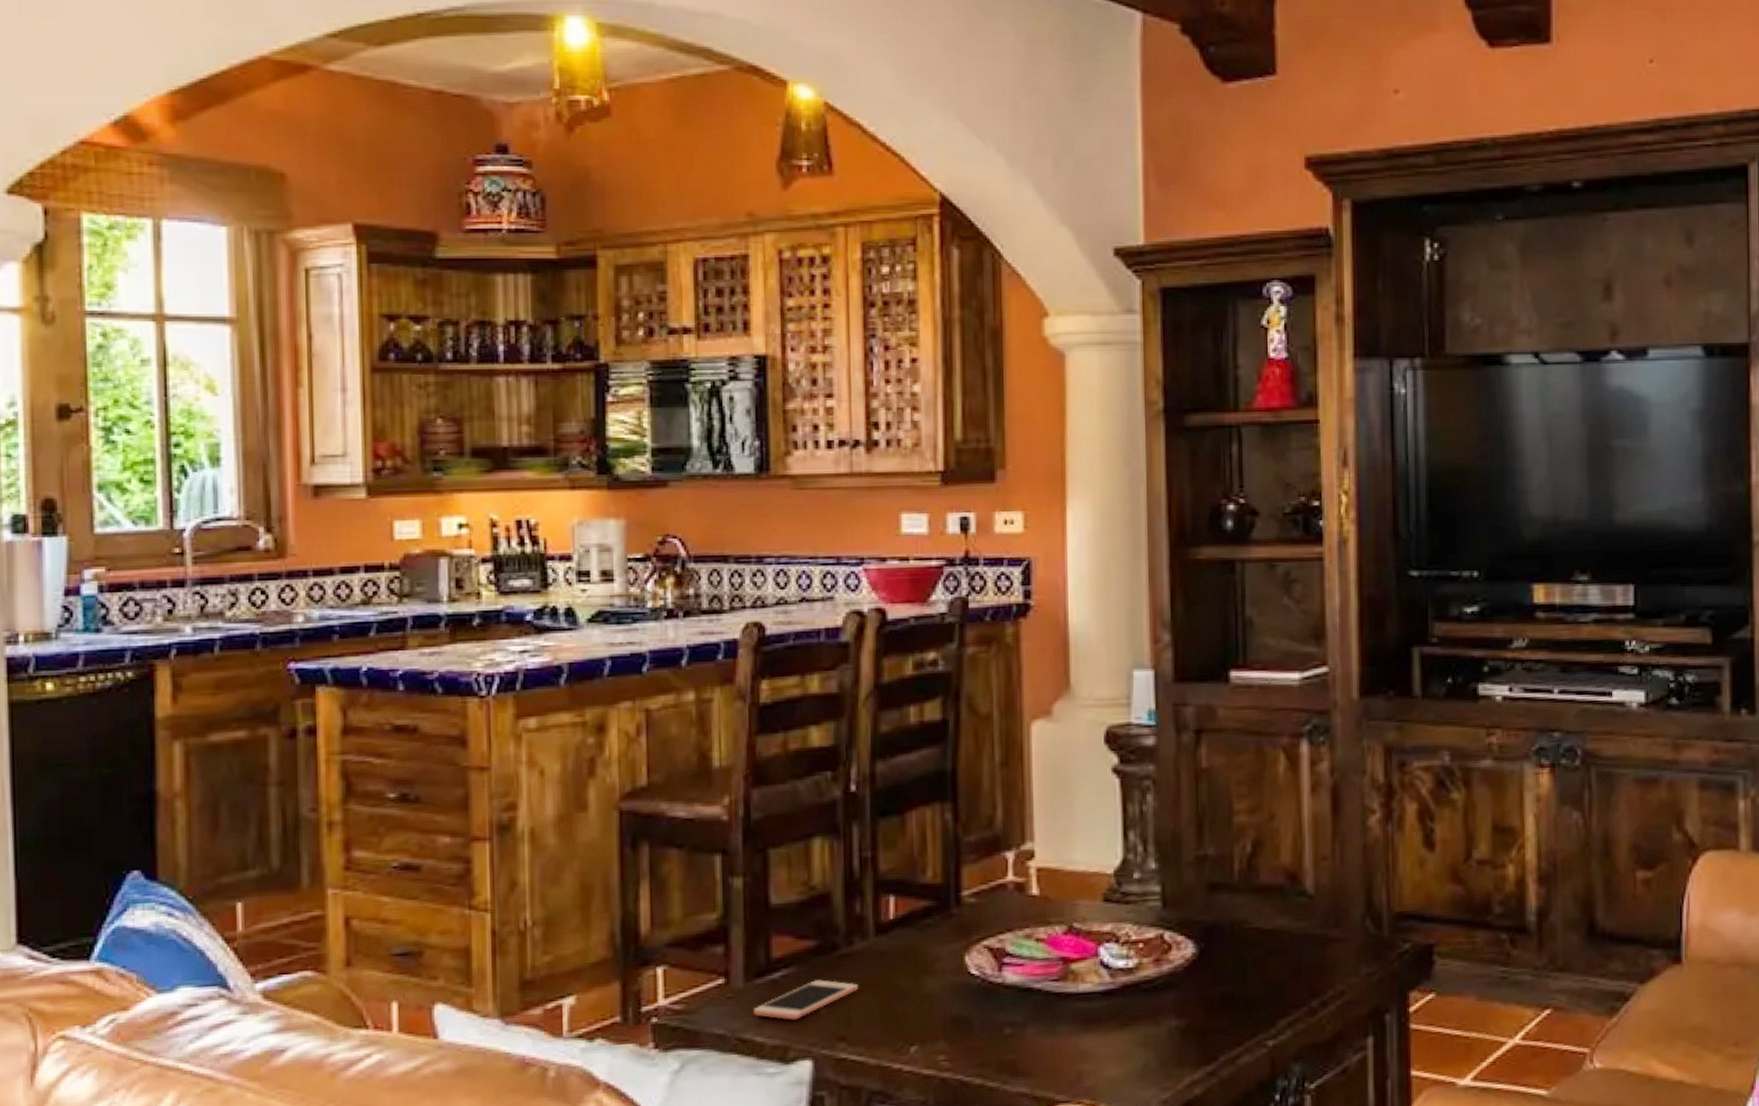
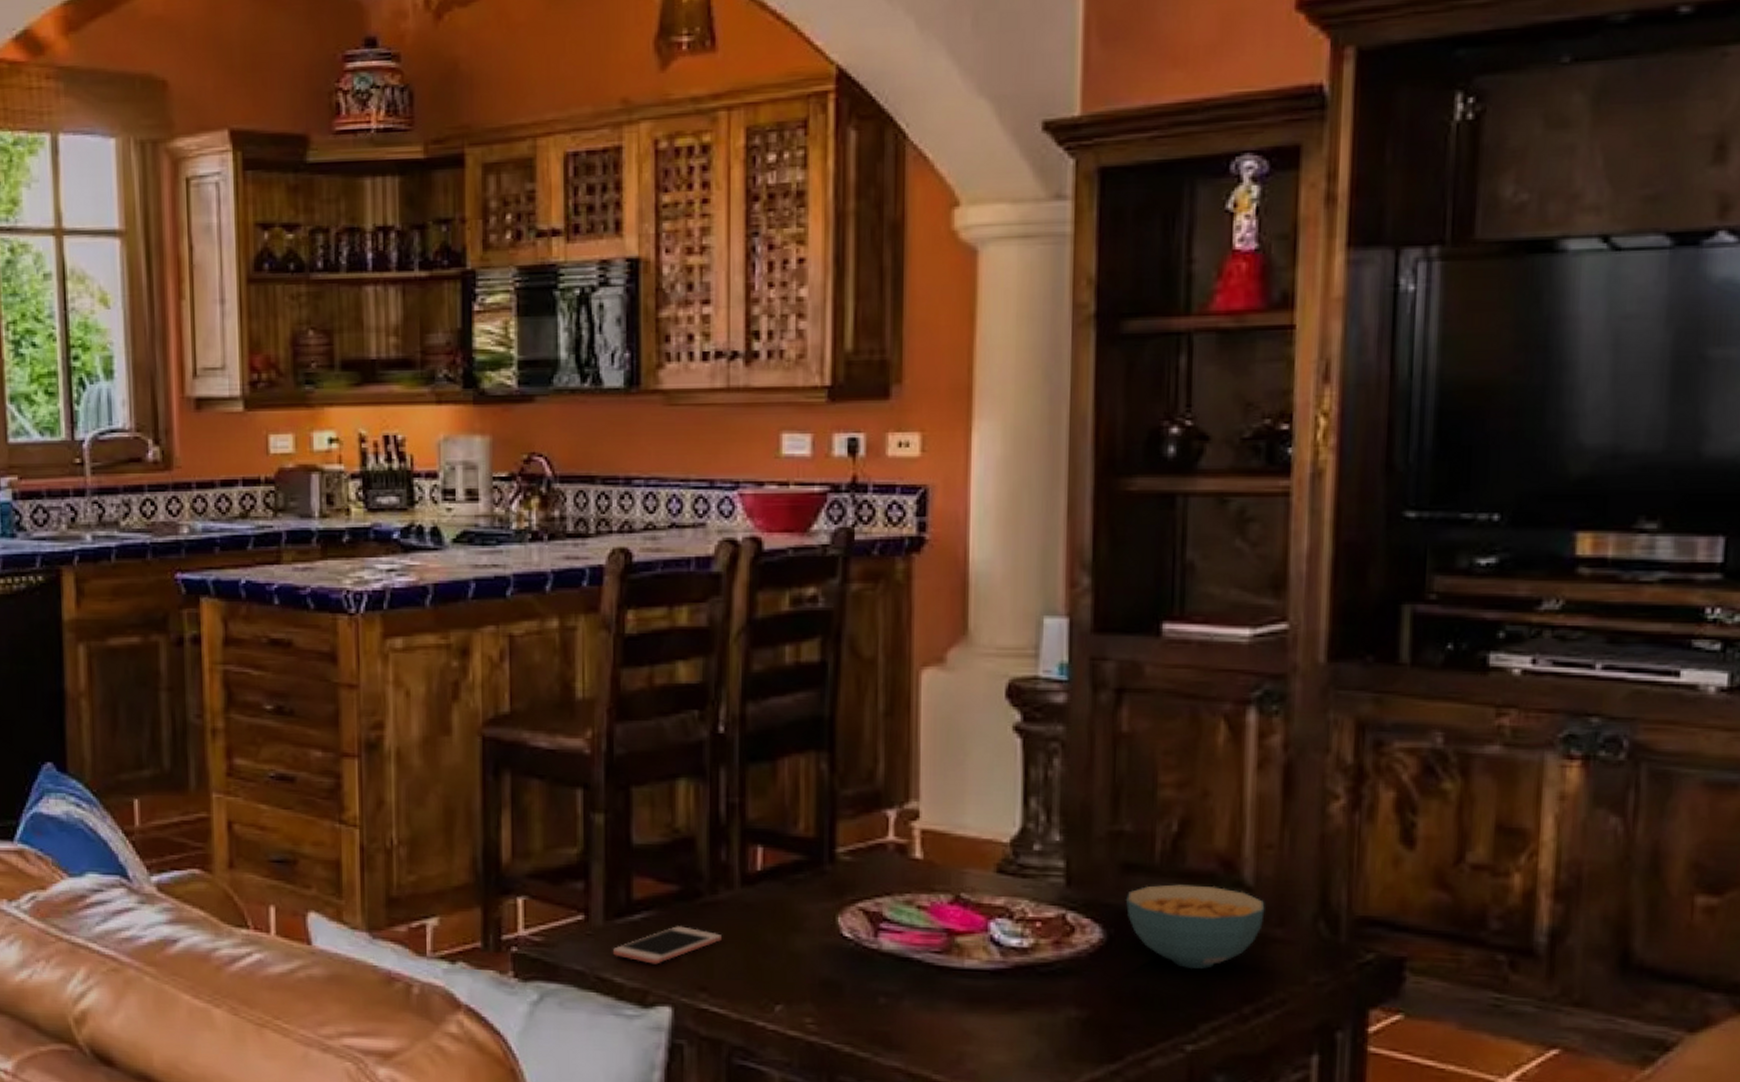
cereal bowl: none [1213,896,1324,972] -> present [1126,884,1265,969]

